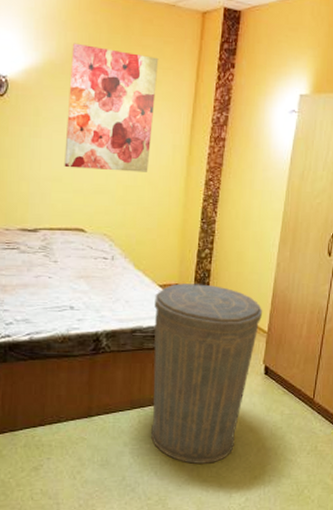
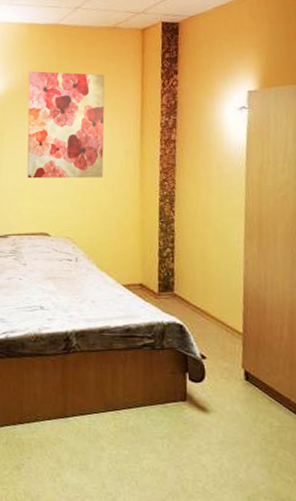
trash can: present [151,283,263,464] -> none [120,283,235,477]

